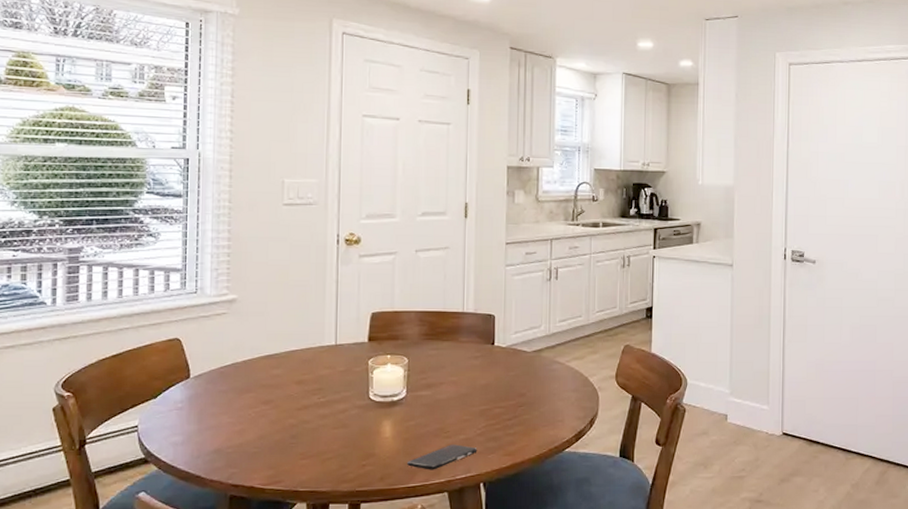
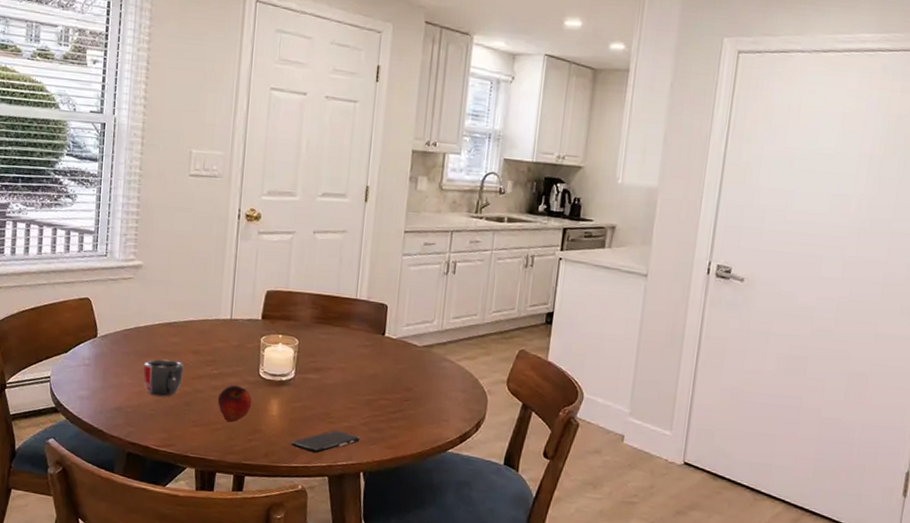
mug: none [243,393,288,432] -> present [143,359,184,397]
apple: none [326,411,364,450] -> present [217,385,252,423]

